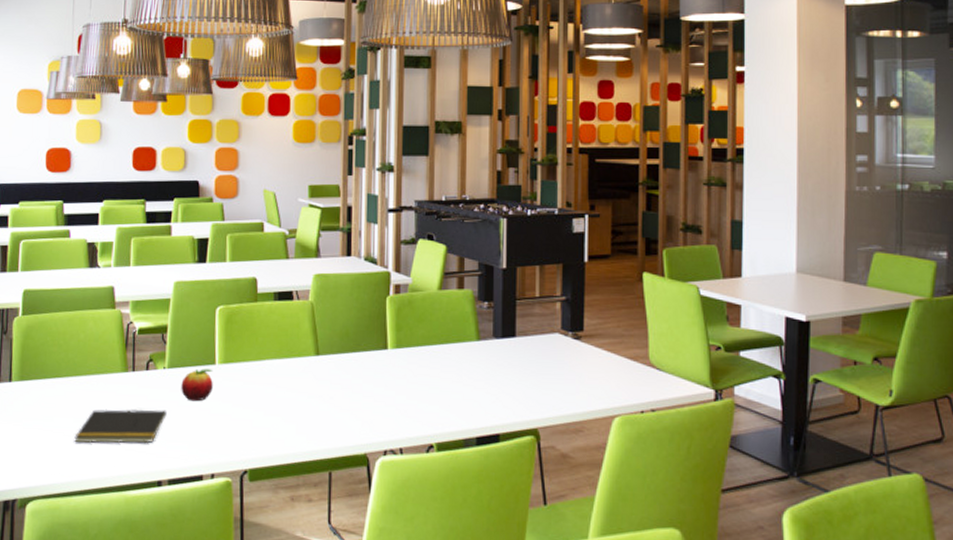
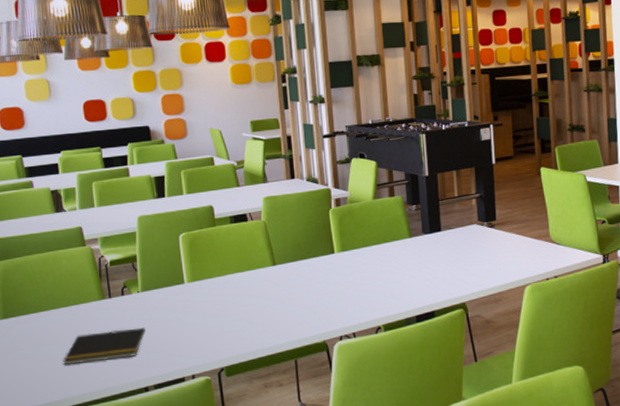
fruit: present [181,368,213,402] -> none [155,288,185,317]

